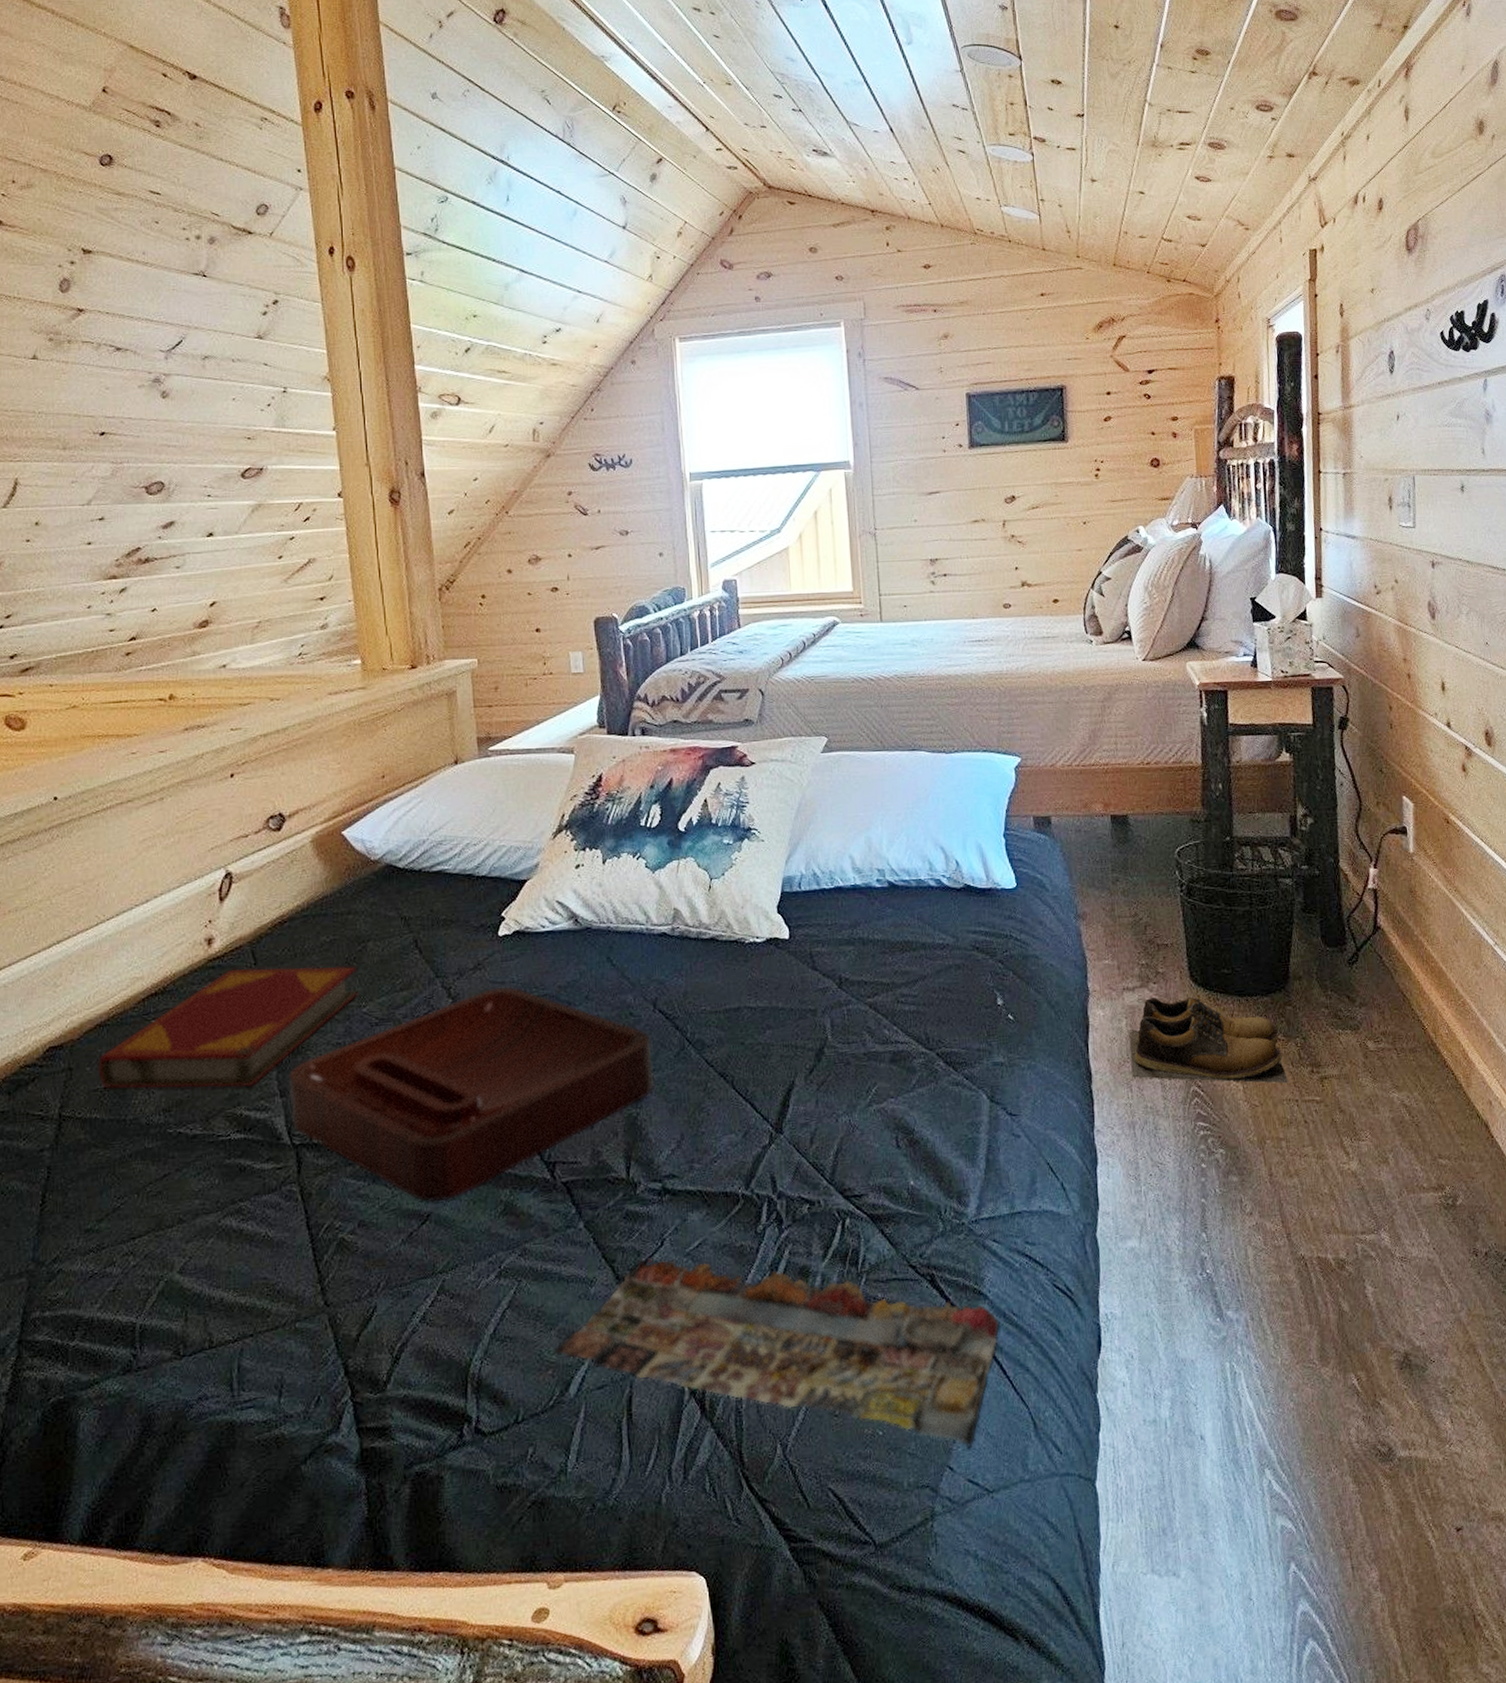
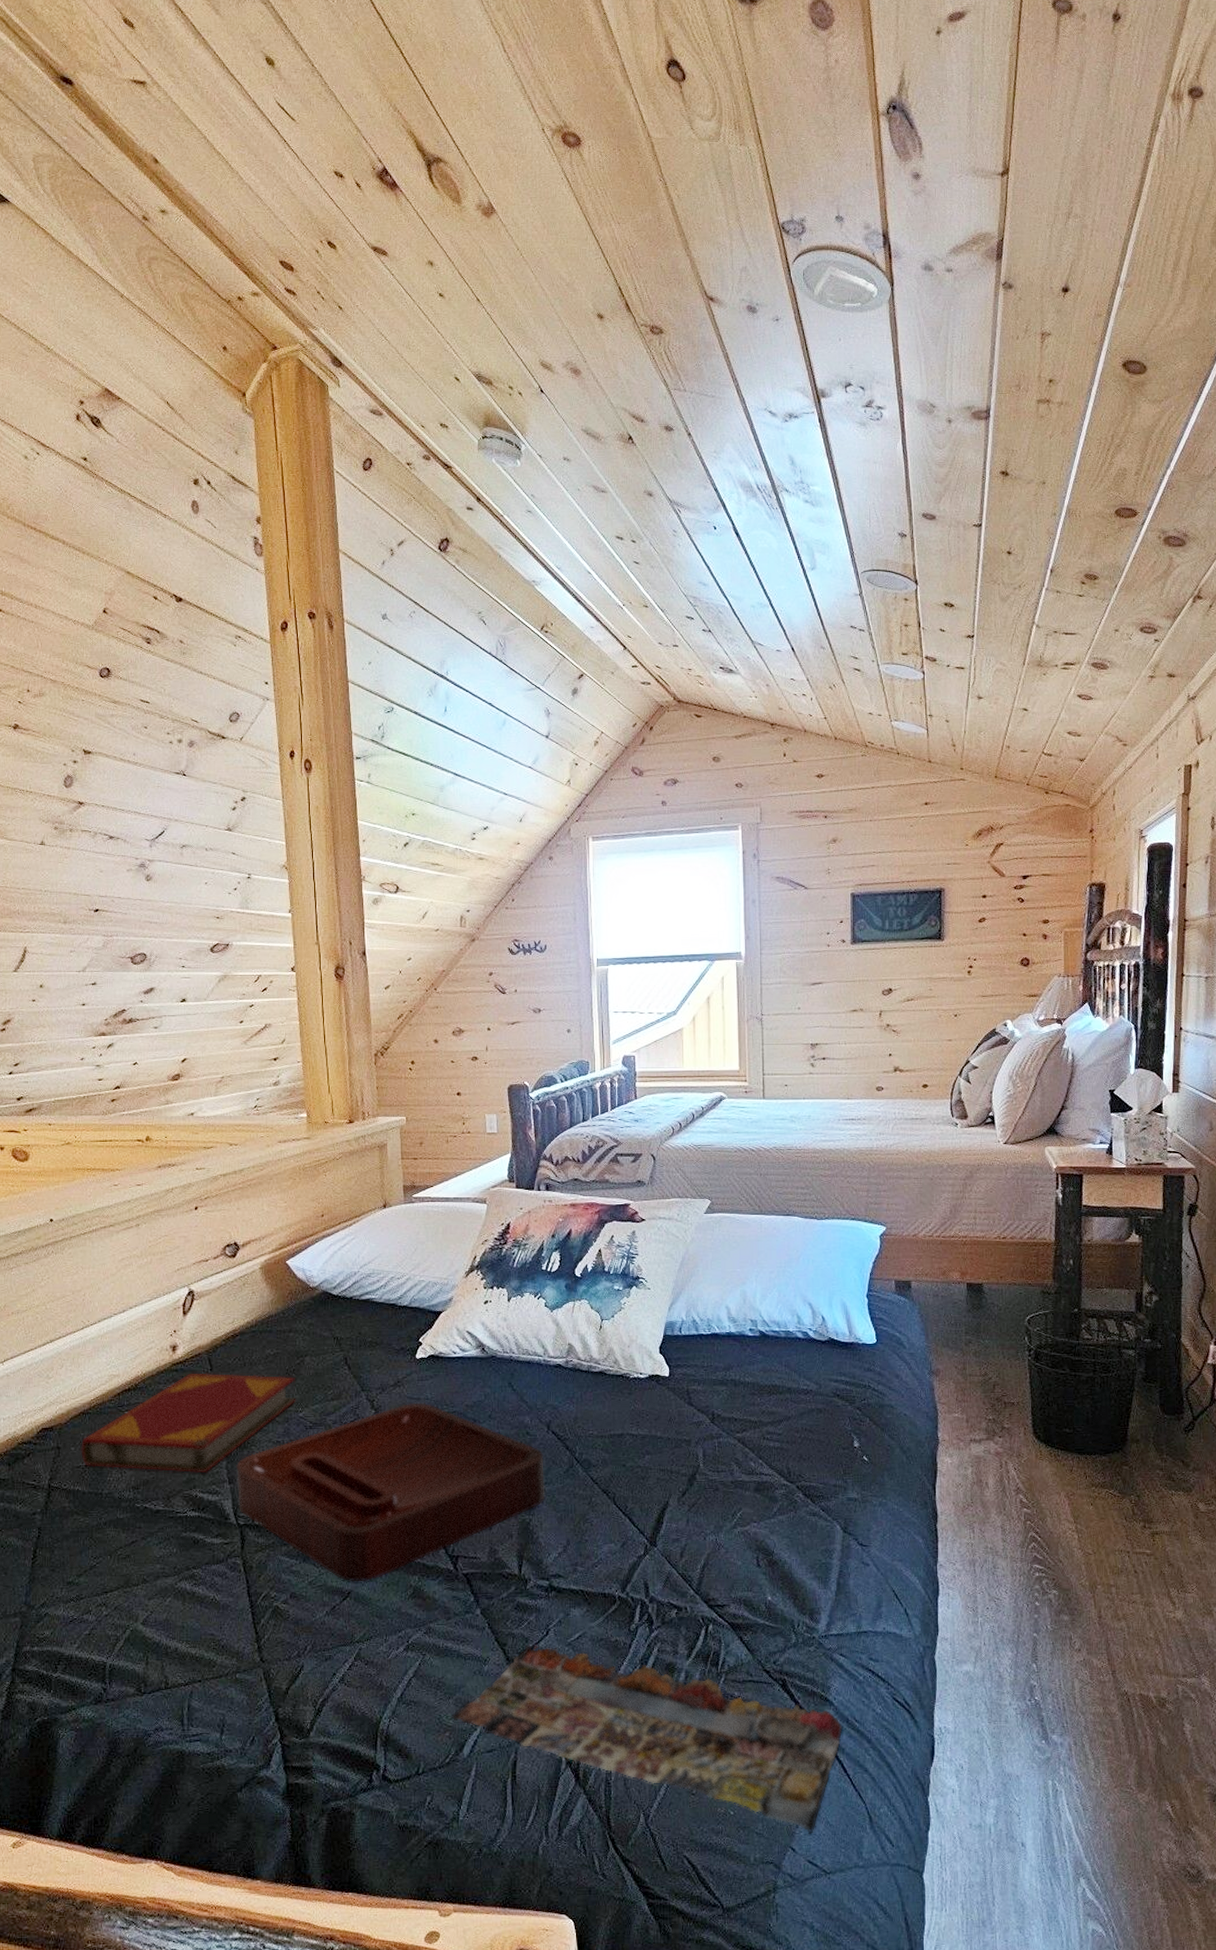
shoes: present [1129,996,1289,1084] -> none [974,1449,1122,1536]

